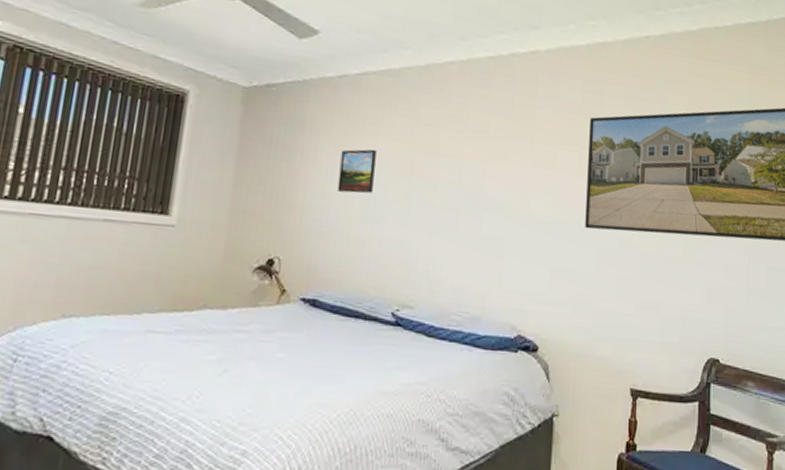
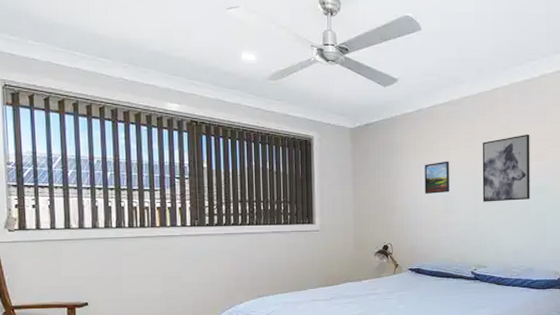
wall art: none [417,127,491,217] -> present [482,134,530,202]

